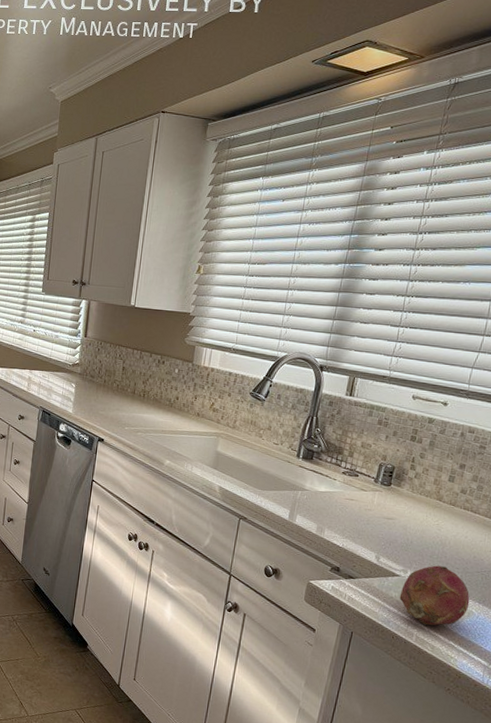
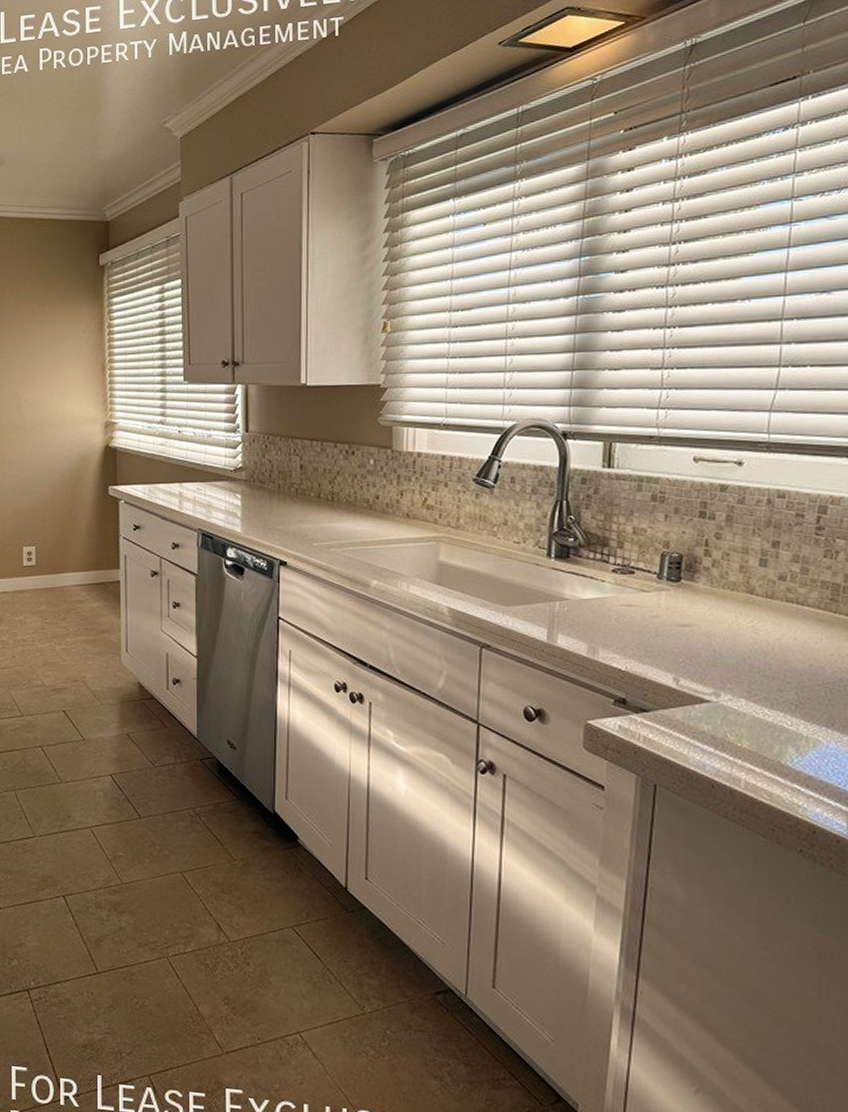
fruit: present [399,565,470,626] -> none [714,682,813,764]

